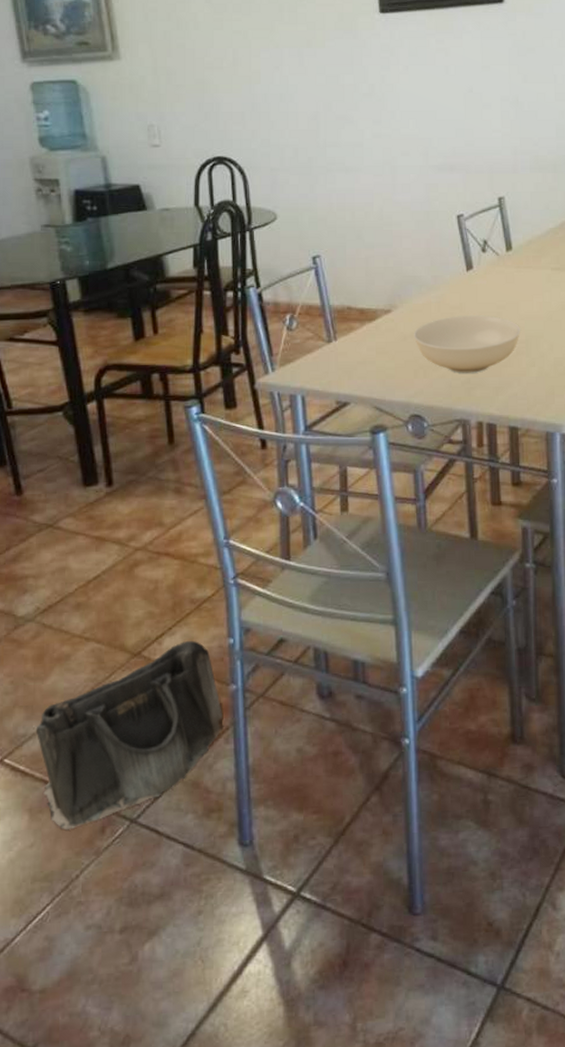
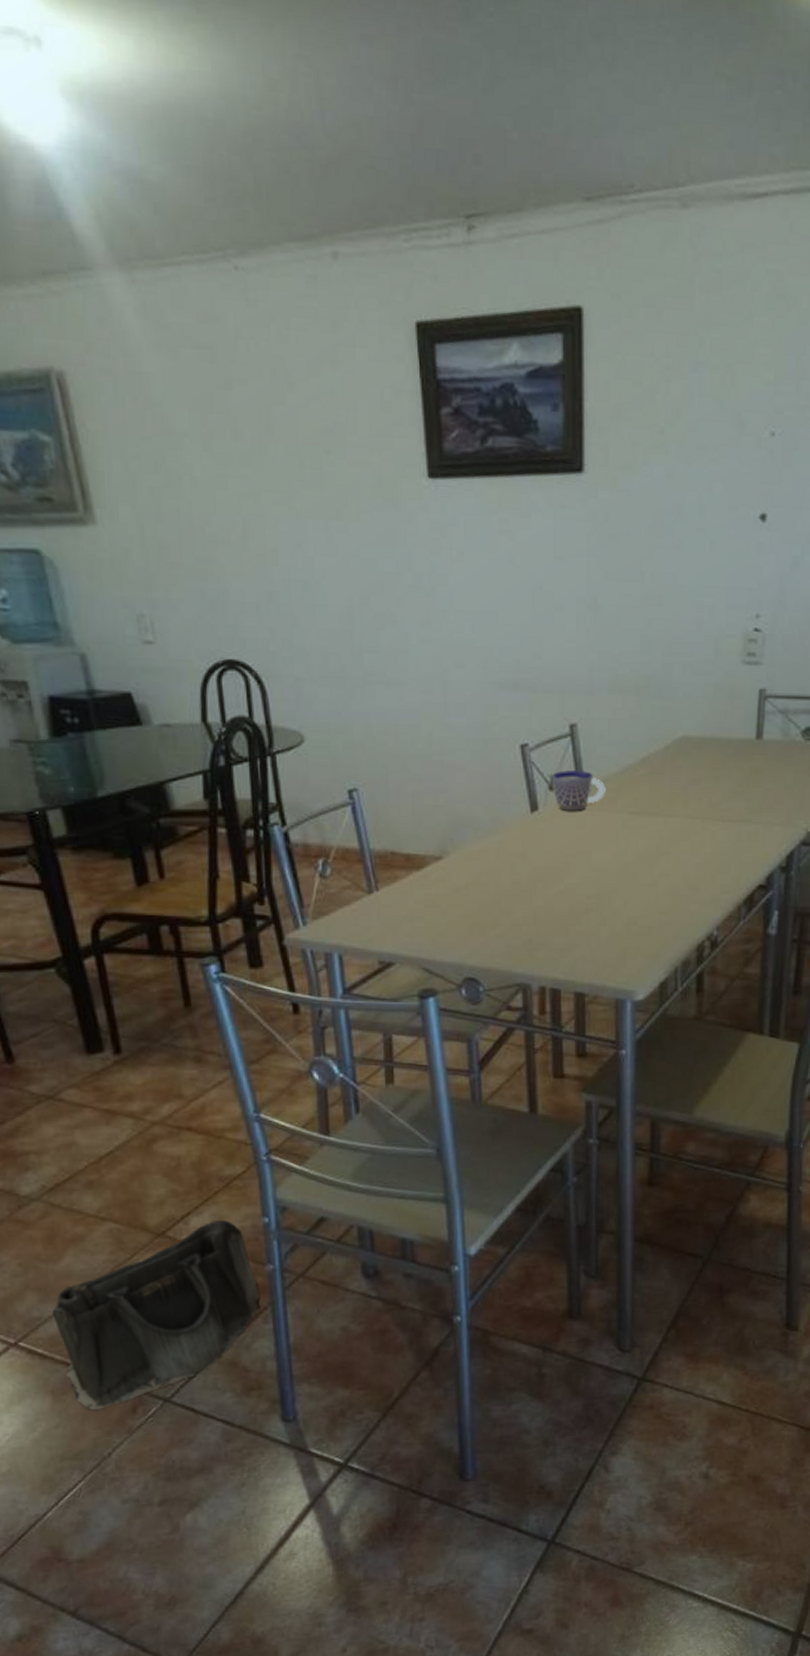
bowl: present [413,315,520,373] -> none [468,865,591,932]
cup: none [483,235,531,269] -> present [551,770,606,811]

